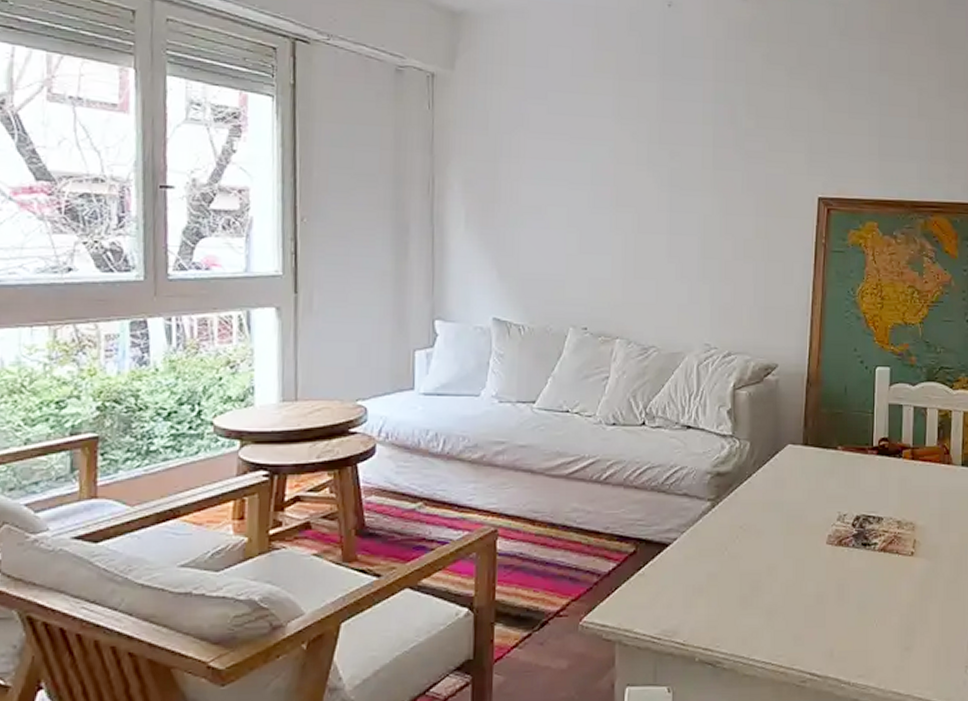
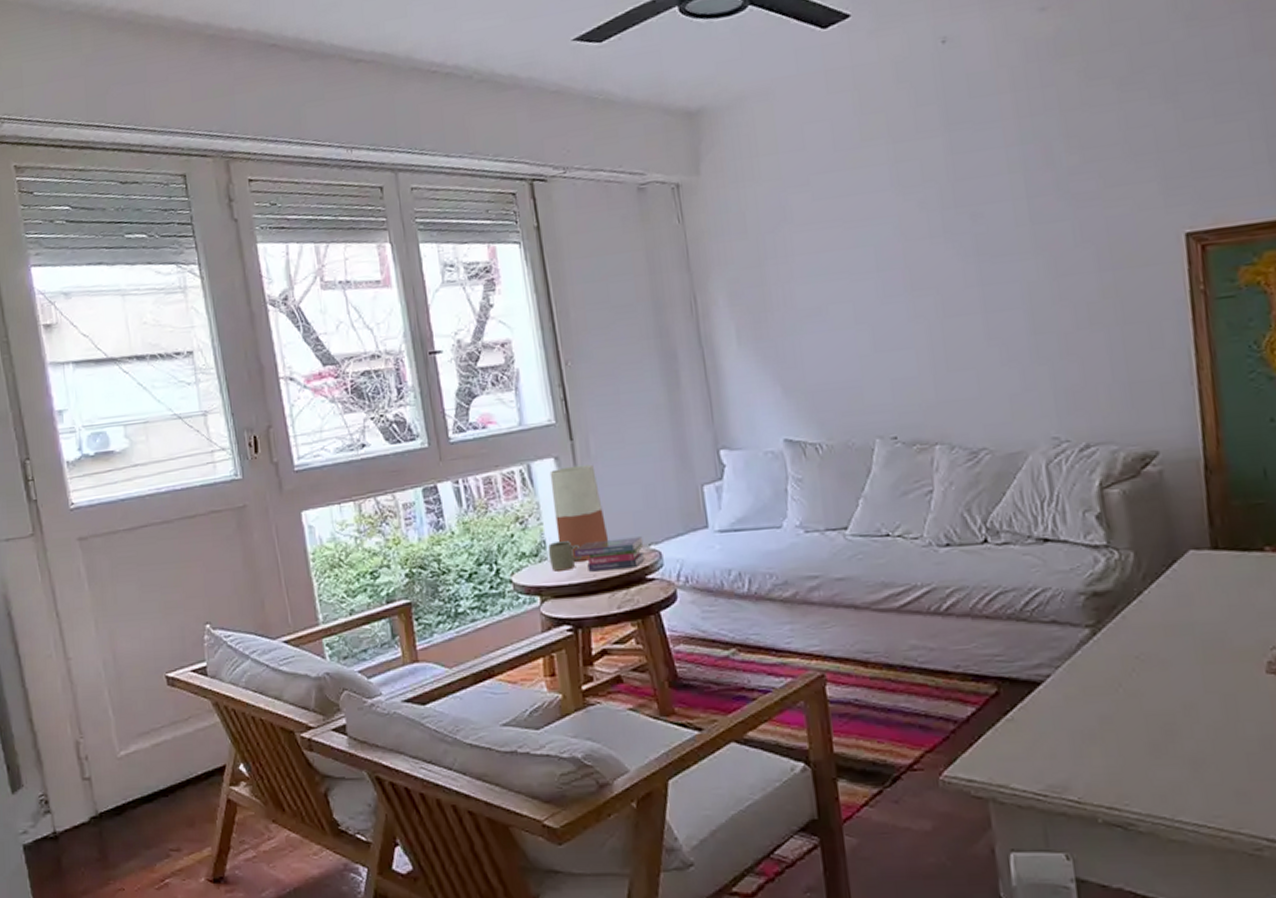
mug: none [255,389,289,418] -> present [547,541,582,572]
vase: none [267,318,319,411] -> present [549,464,609,563]
books: none [281,391,352,421] -> present [573,536,645,572]

